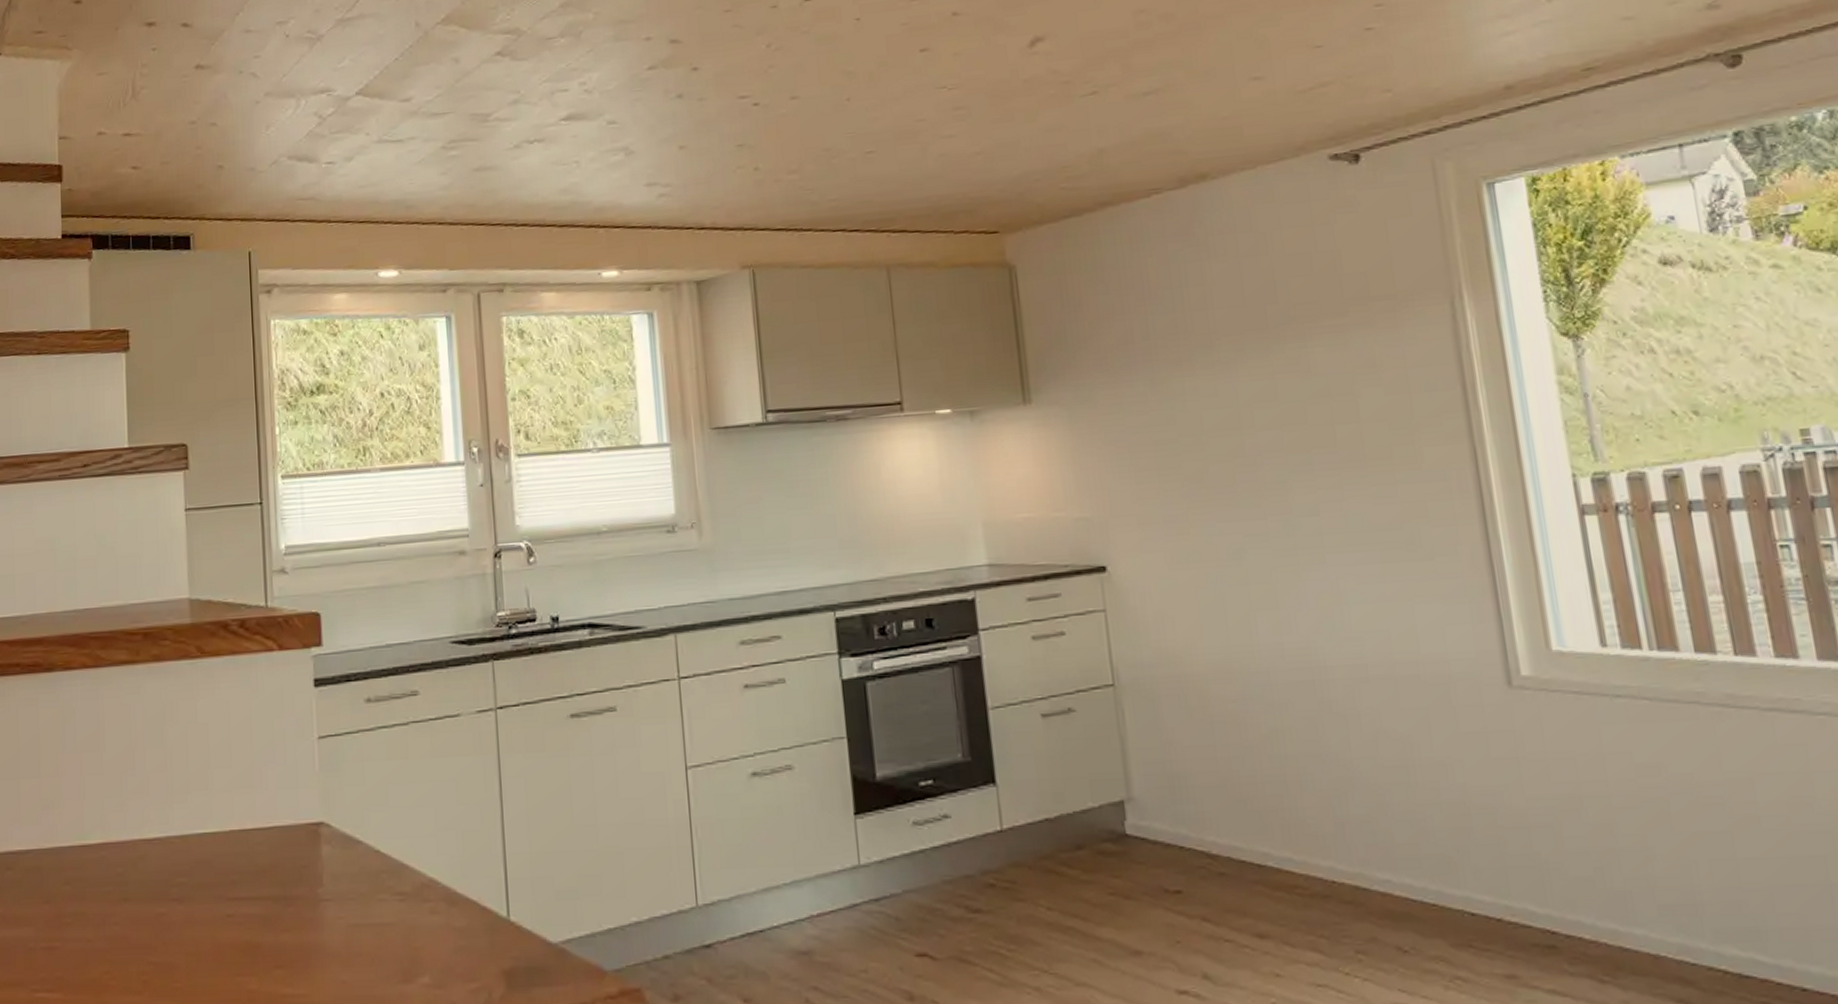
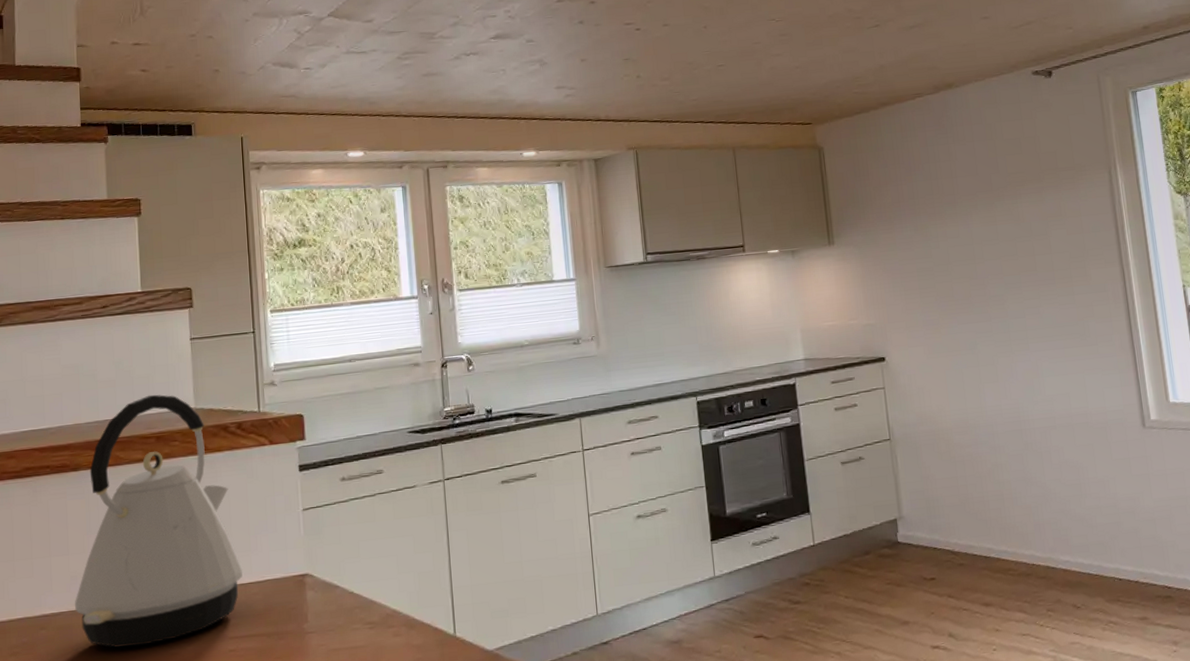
kettle: none [46,579,245,901] -> present [75,394,243,648]

